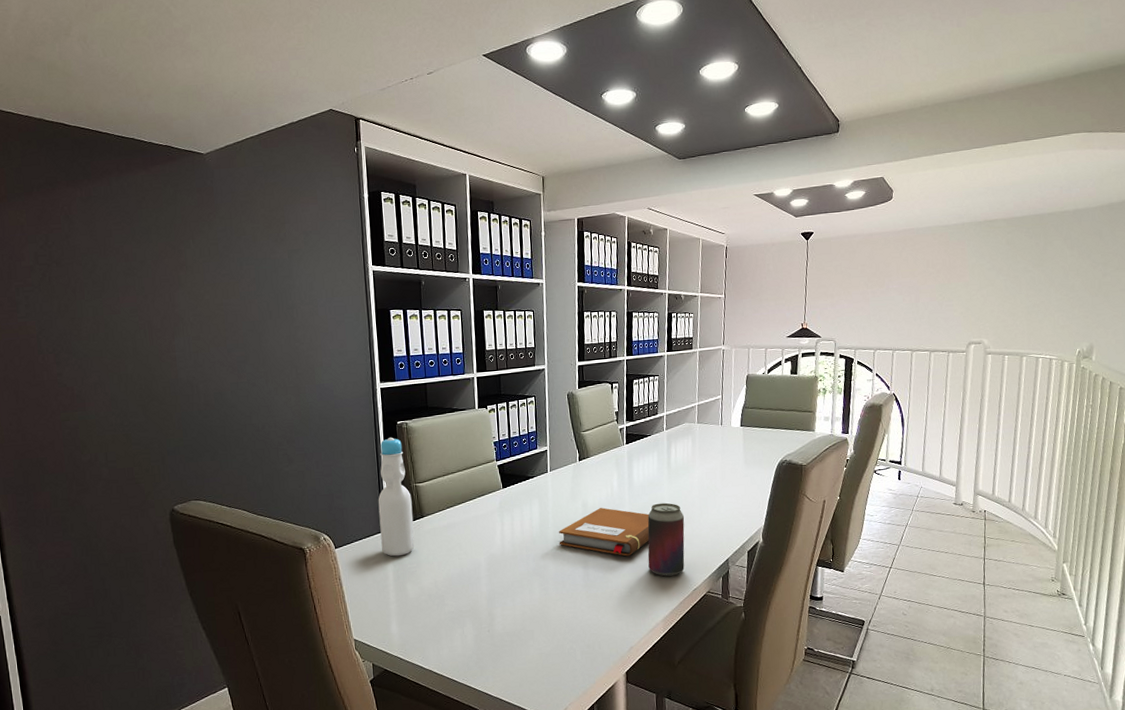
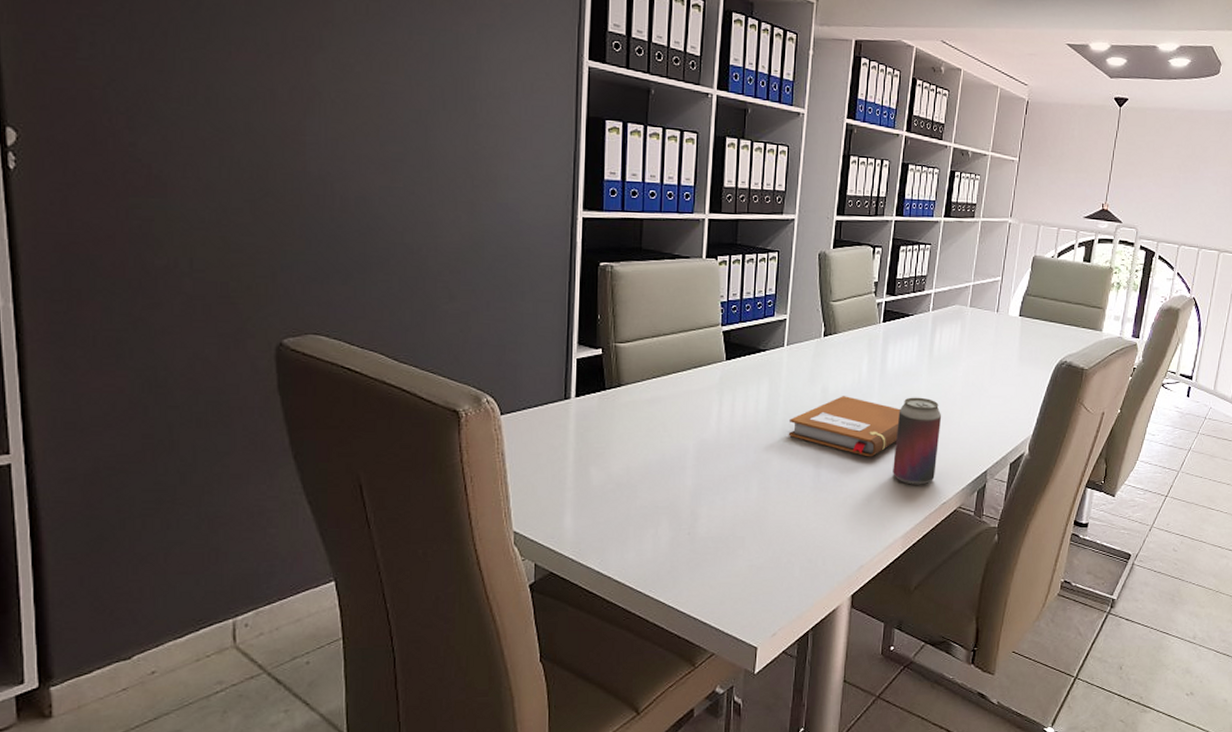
bottle: present [378,437,415,557] -> none [563,281,609,432]

